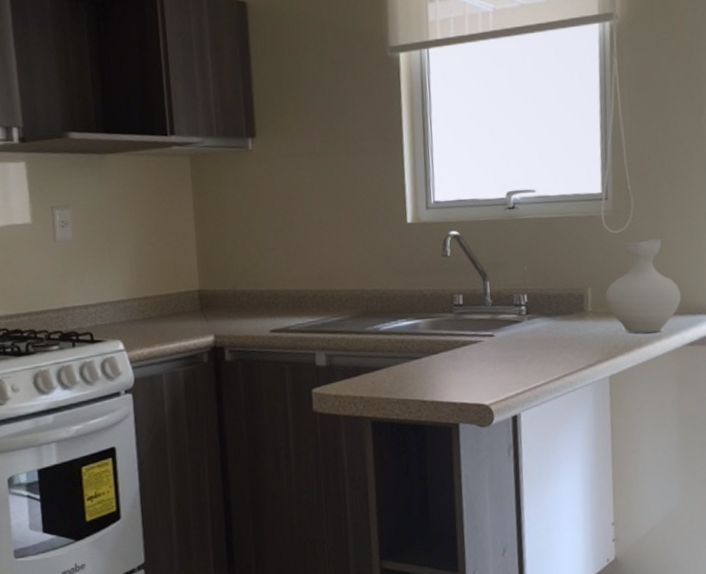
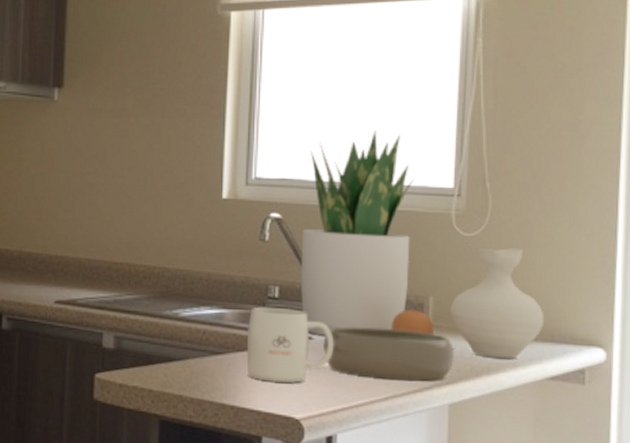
mug: none [439,312,513,377] -> present [246,307,334,384]
planter: none [478,149,570,333] -> present [300,131,415,336]
bowl: none [503,318,612,363] -> present [323,326,455,381]
fruit: none [558,301,594,321] -> present [391,309,435,335]

